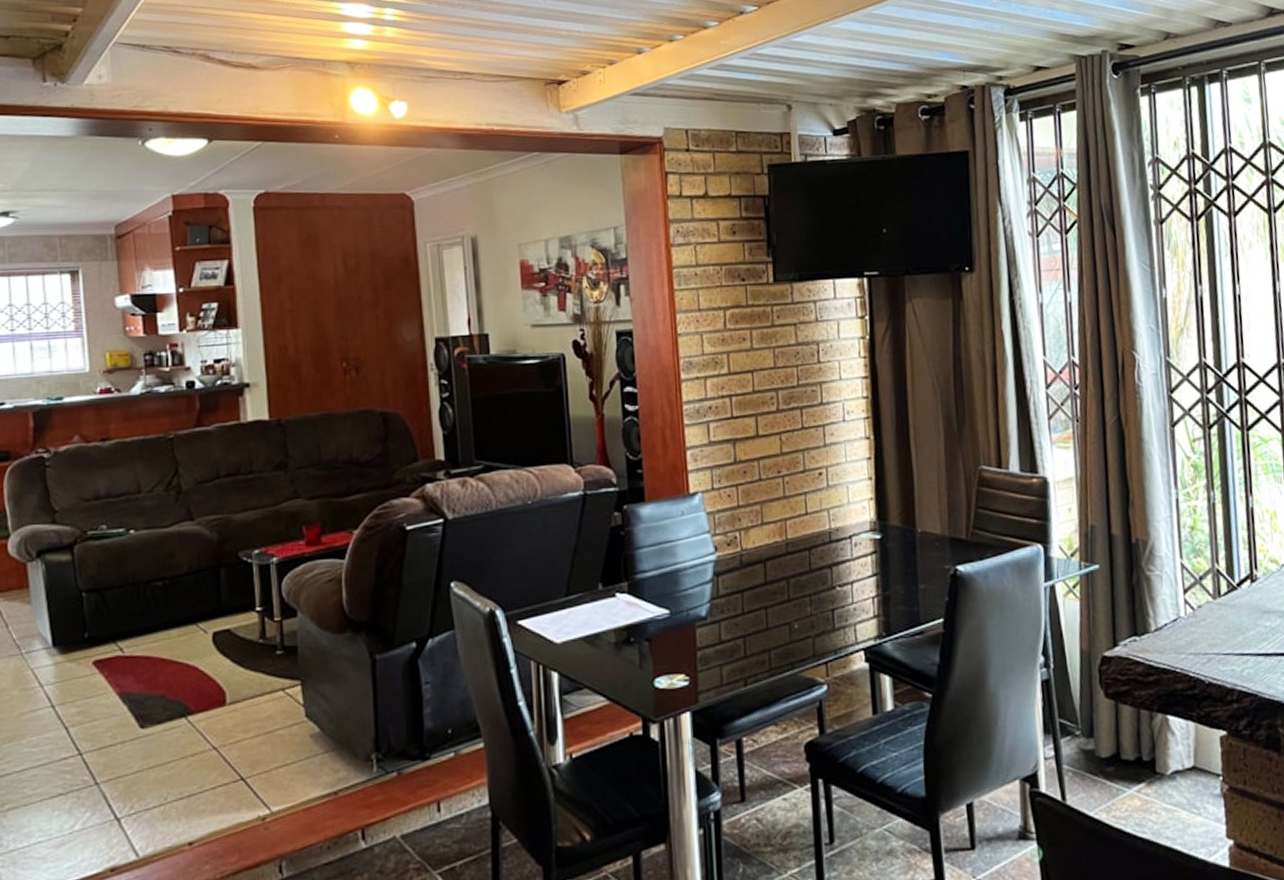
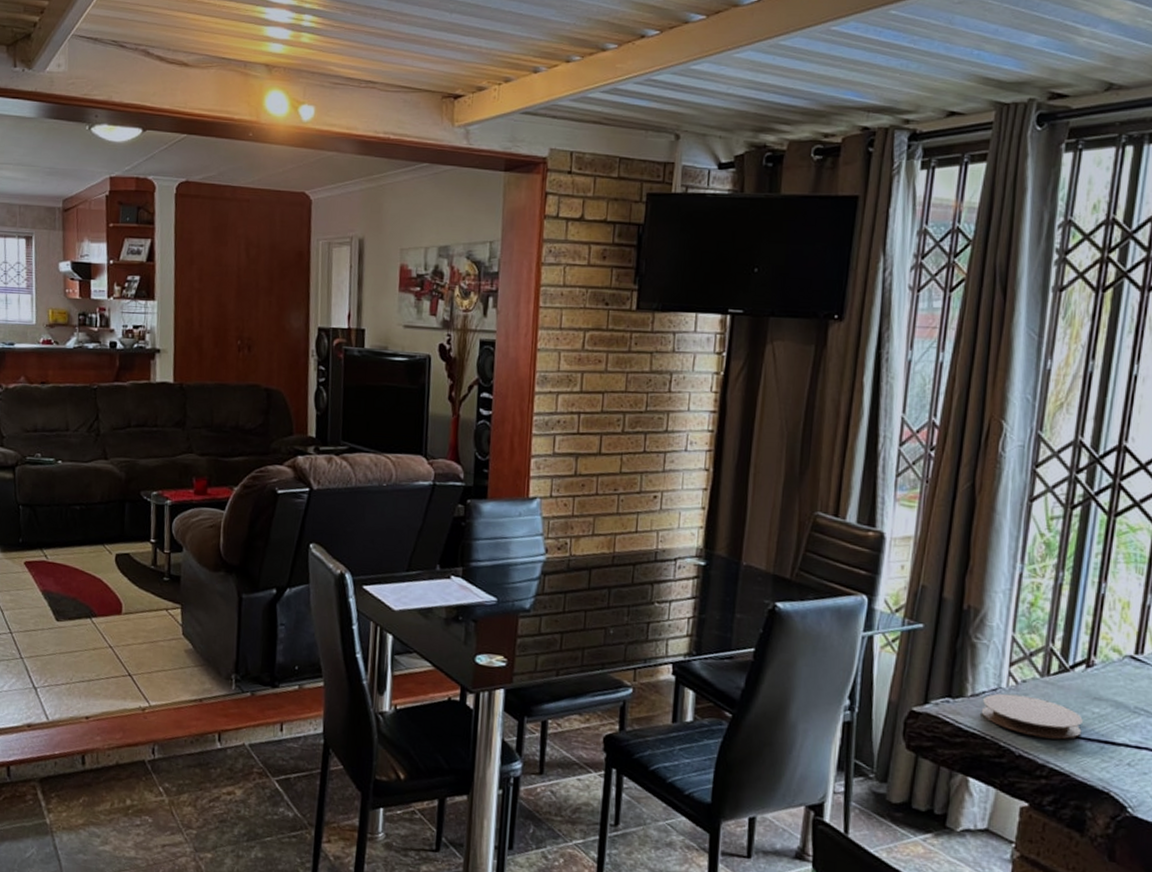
coaster: none [1165,621,1260,661] -> present [981,693,1083,740]

